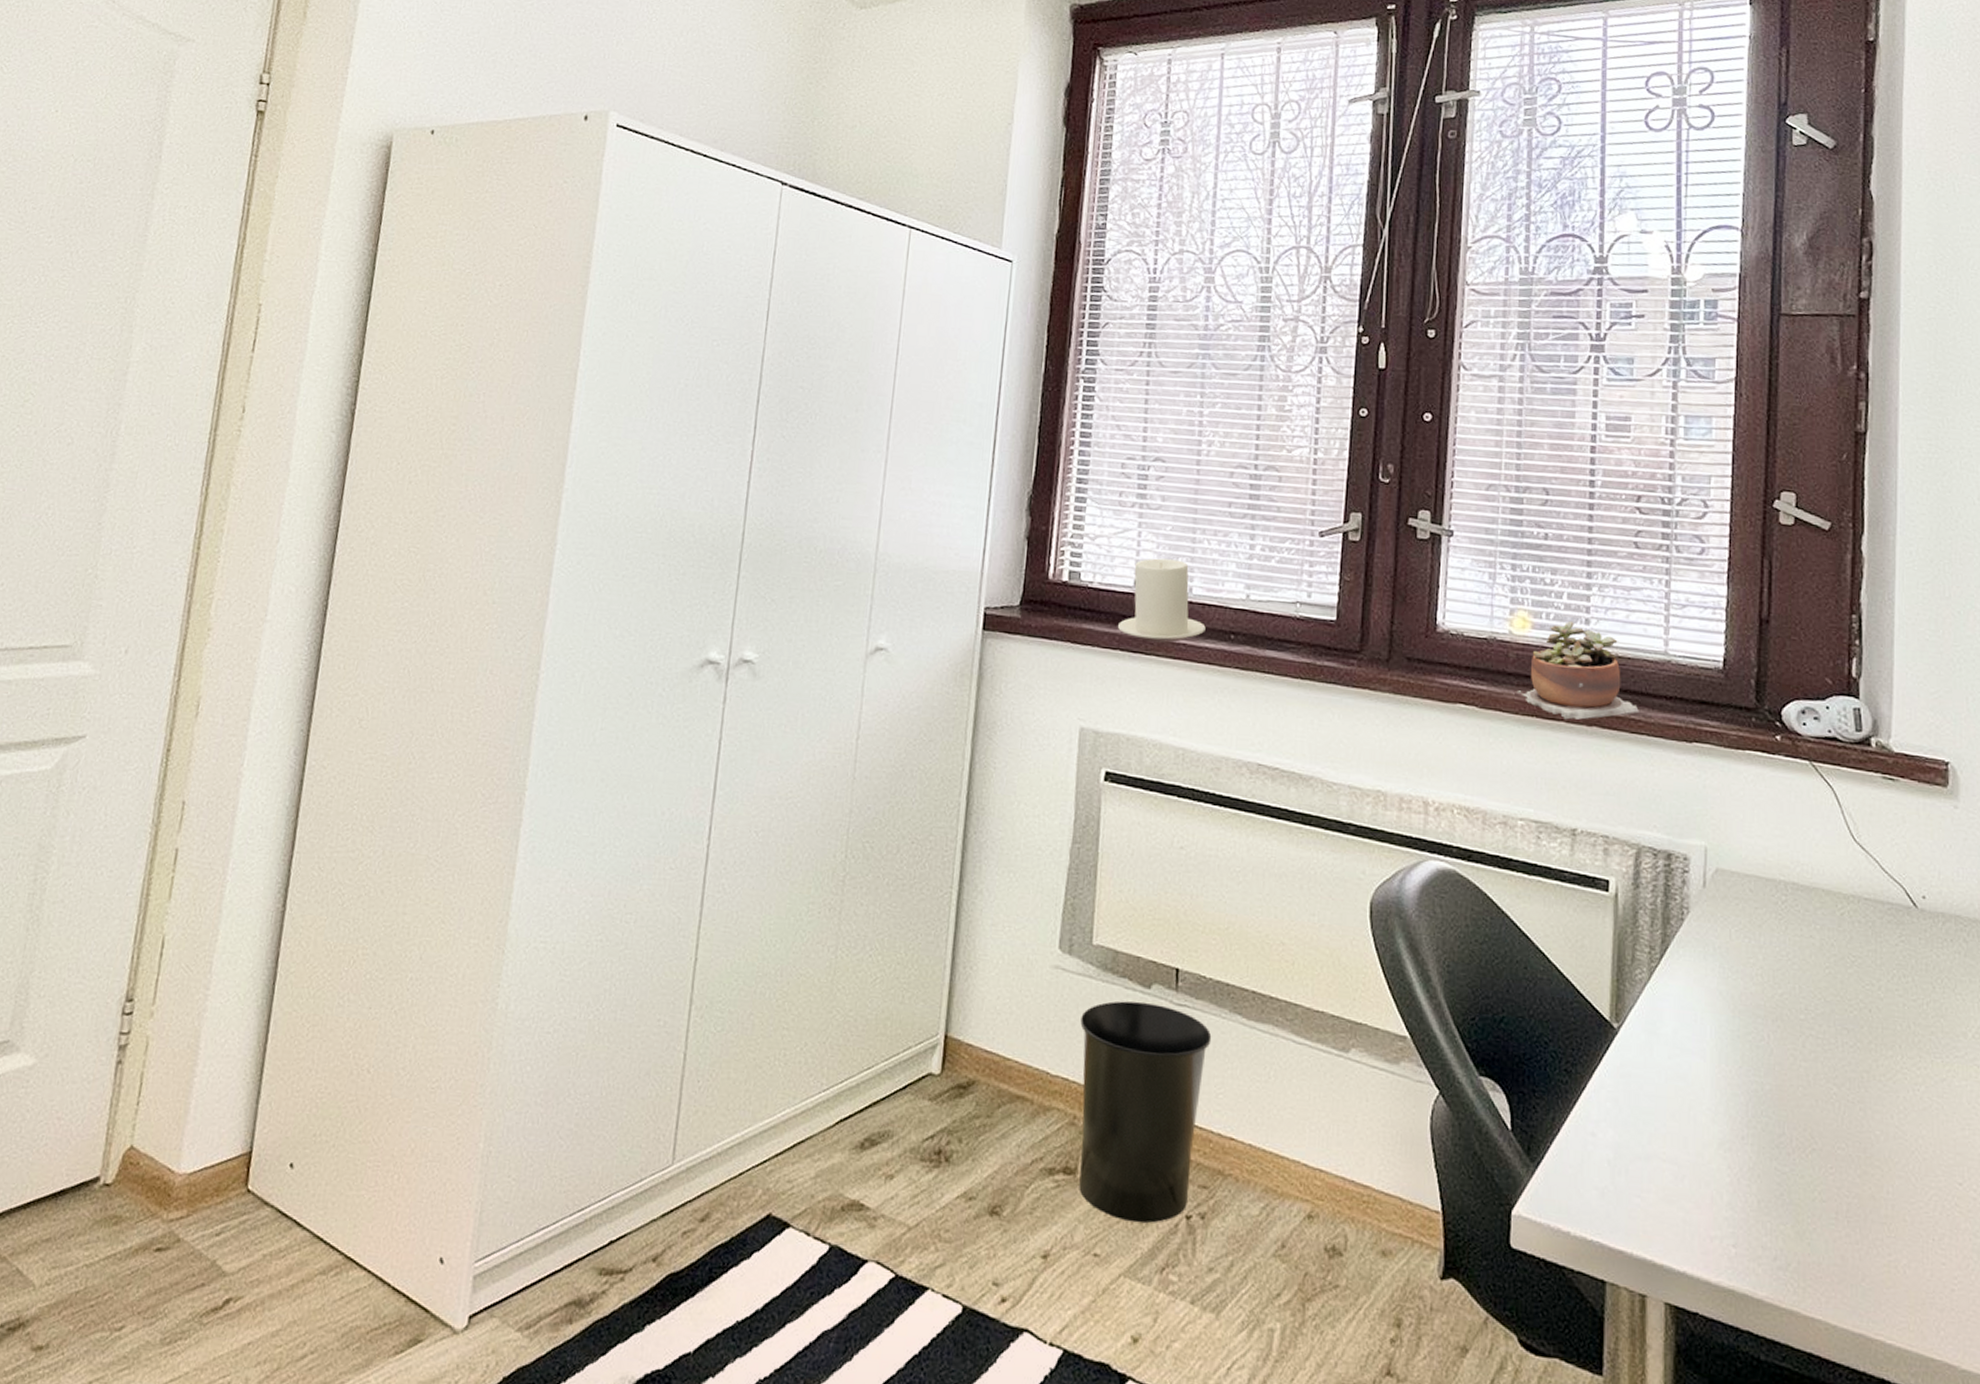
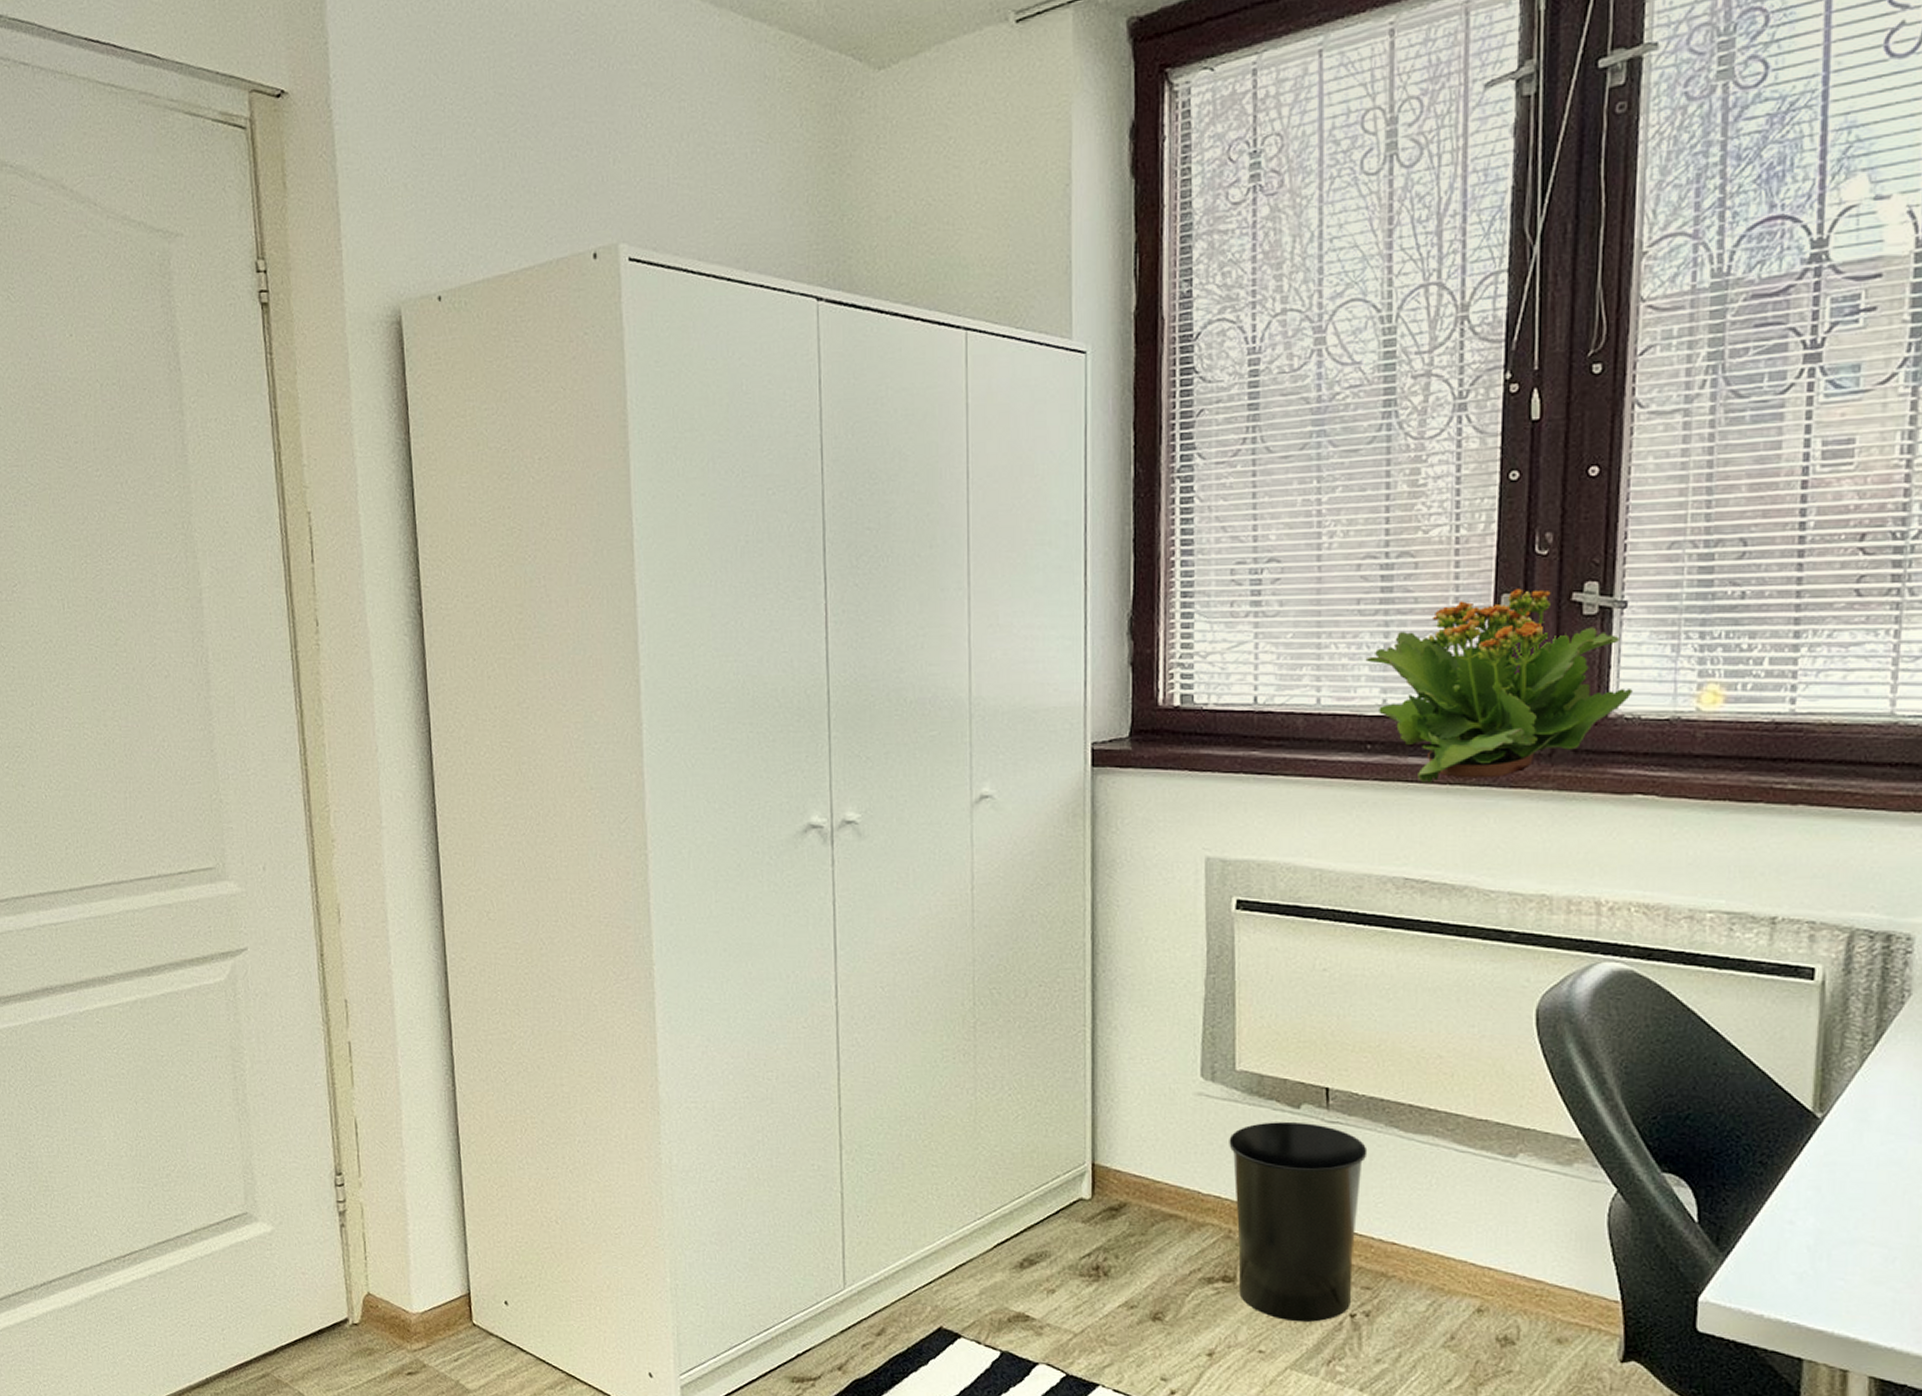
candle: present [1117,558,1206,643] -> none [1238,670,1338,761]
potted flower: none [1233,509,1457,677] -> present [1365,588,1633,783]
succulent plant: present [1516,620,1640,720] -> none [1705,689,1858,800]

